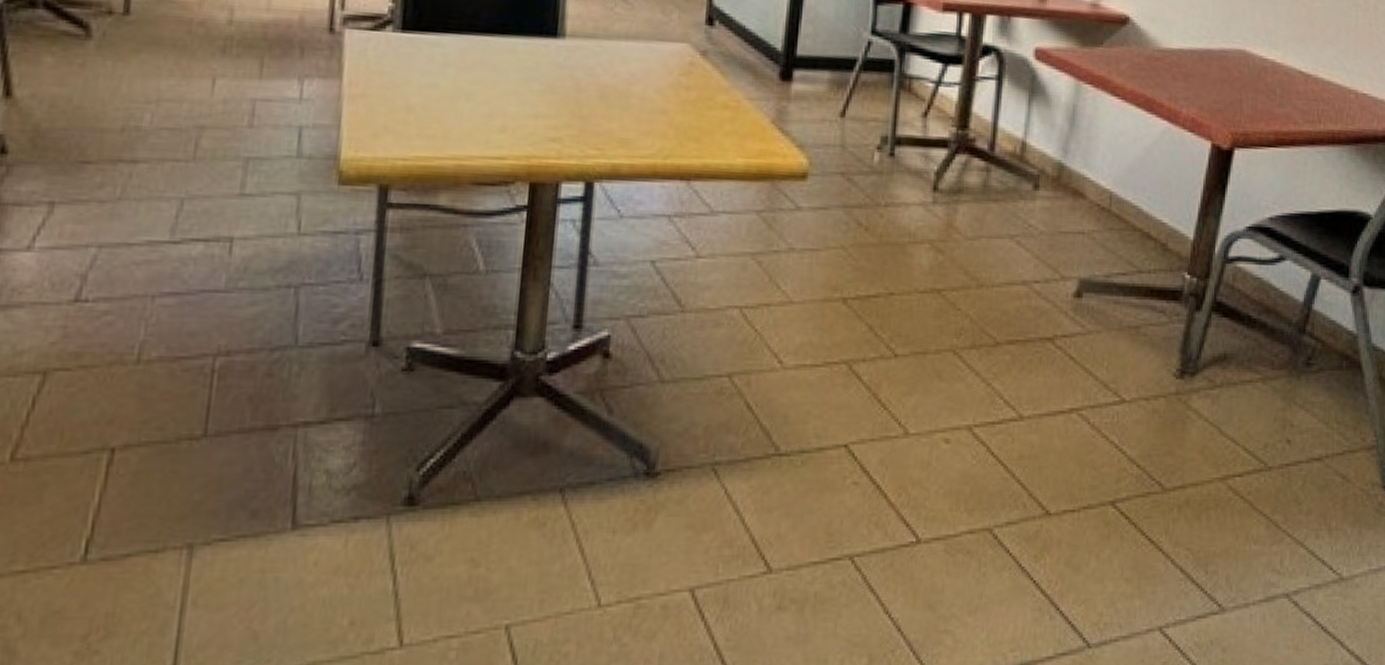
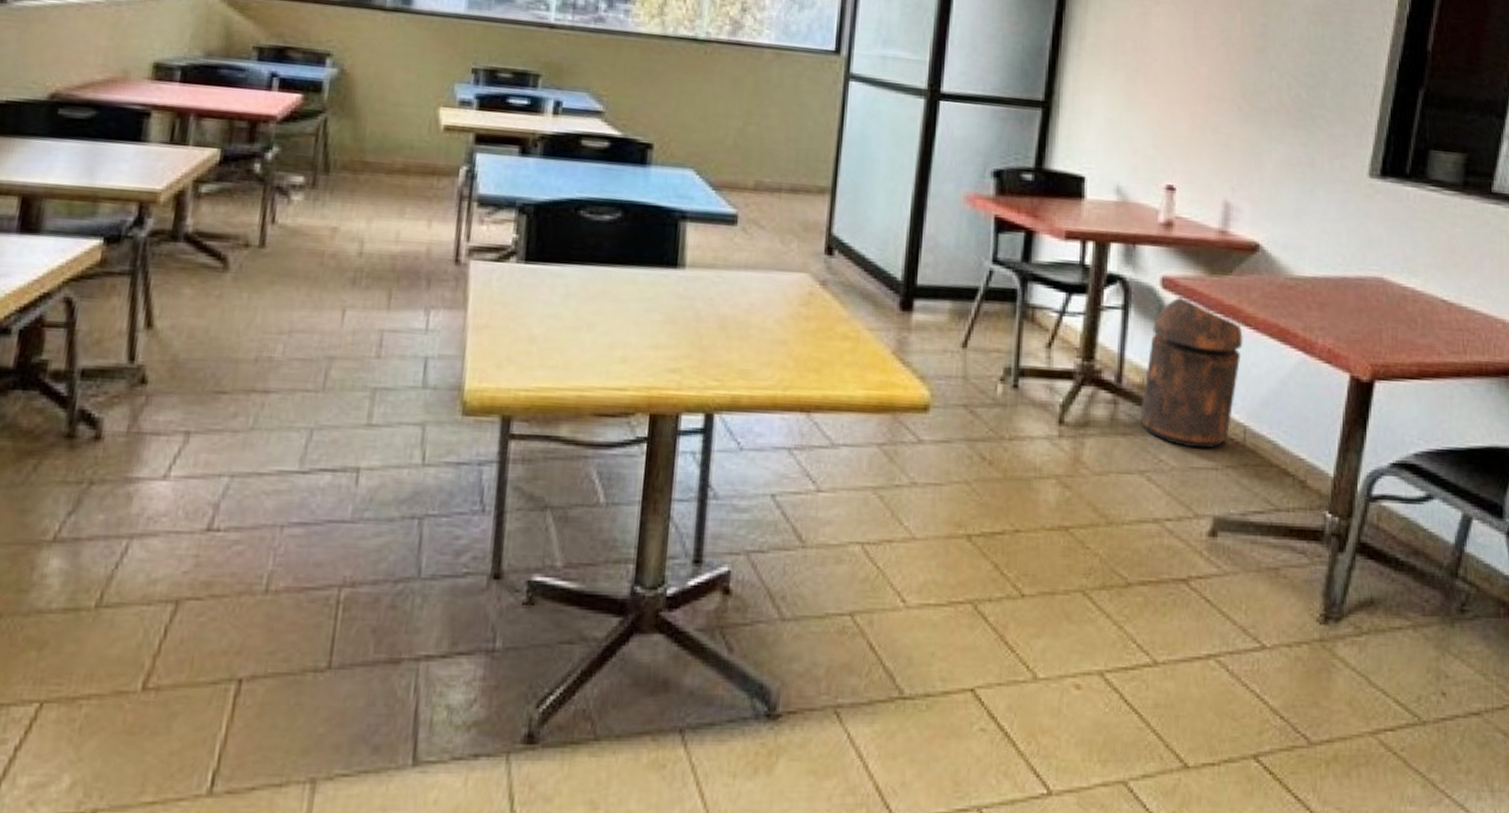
trash can: none [1011,66,1111,214] -> present [1140,295,1243,449]

